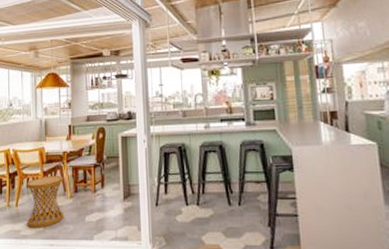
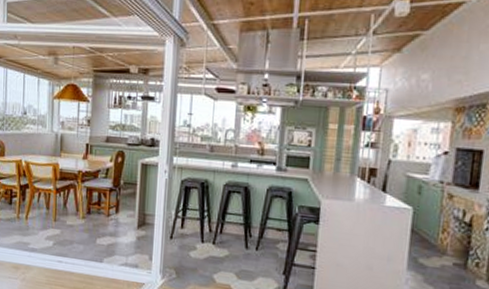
side table: present [27,175,64,228] -> none [36,193,76,244]

